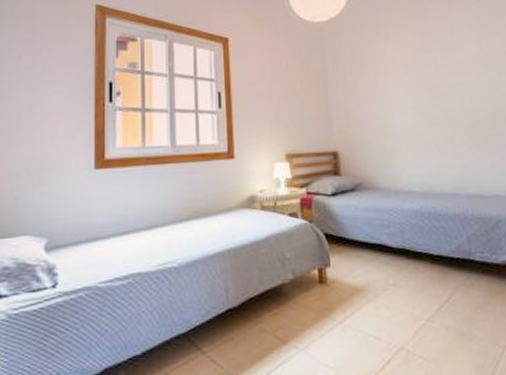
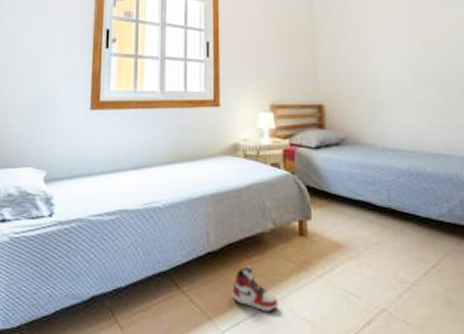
sneaker: none [254,318,302,364] -> present [232,265,279,312]

